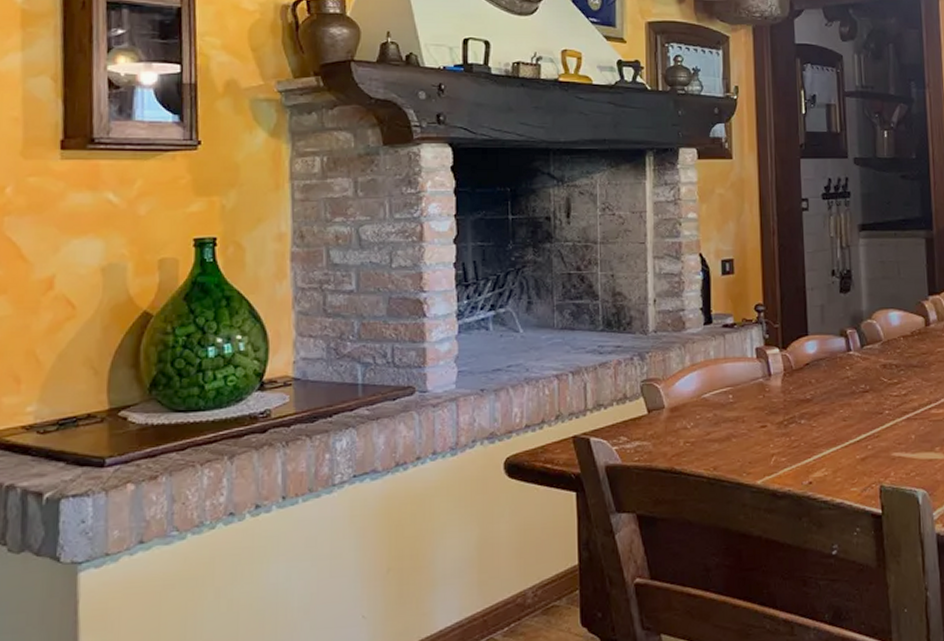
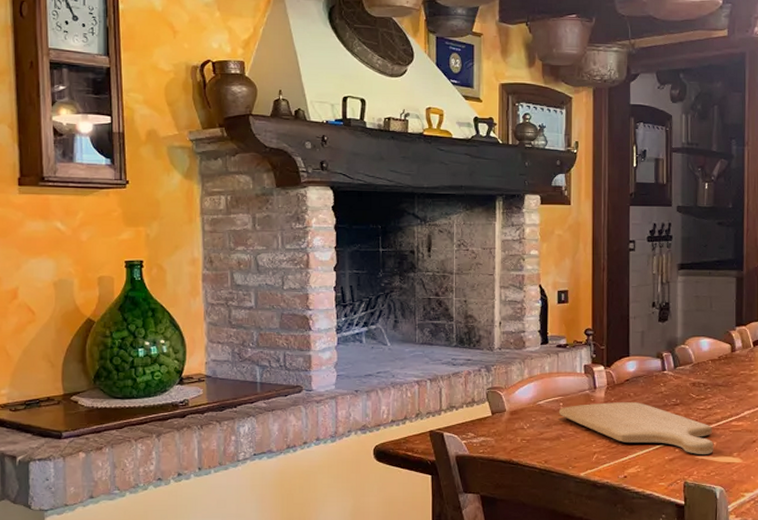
chopping board: none [729,389,913,451] -> present [559,401,714,454]

